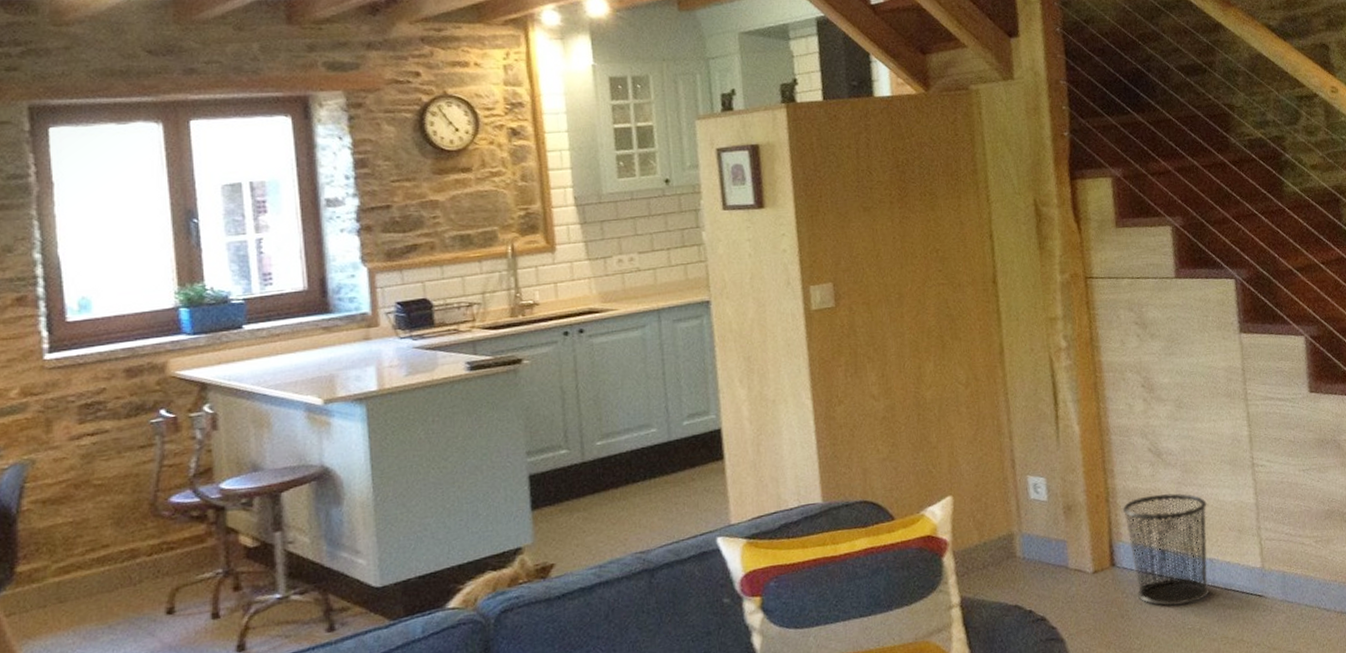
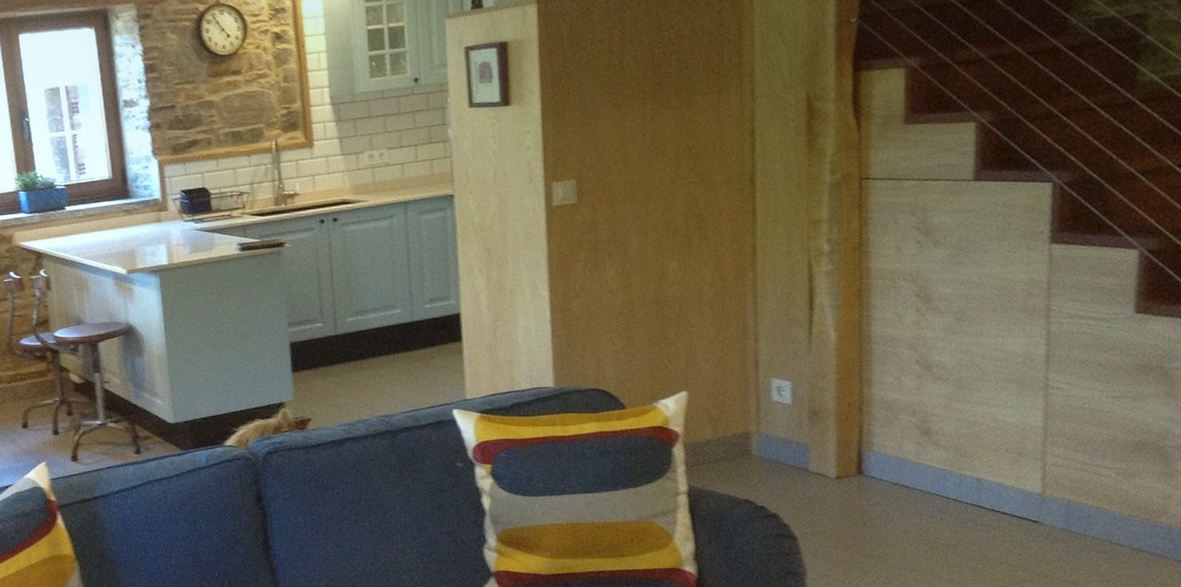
waste bin: present [1122,493,1209,607] -> none [877,408,981,521]

